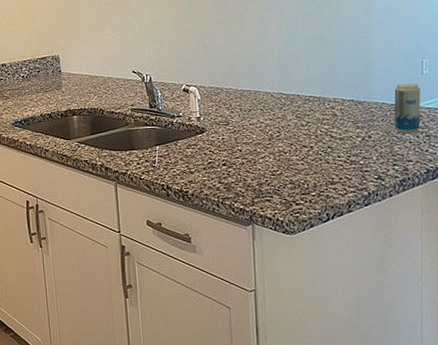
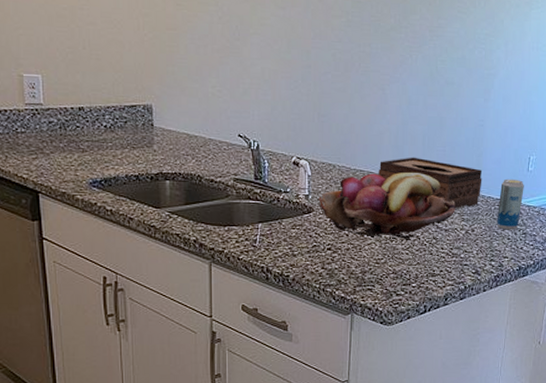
fruit basket: none [209,87,348,152] -> present [318,172,456,239]
tissue box: none [264,73,374,118] -> present [378,157,483,209]

